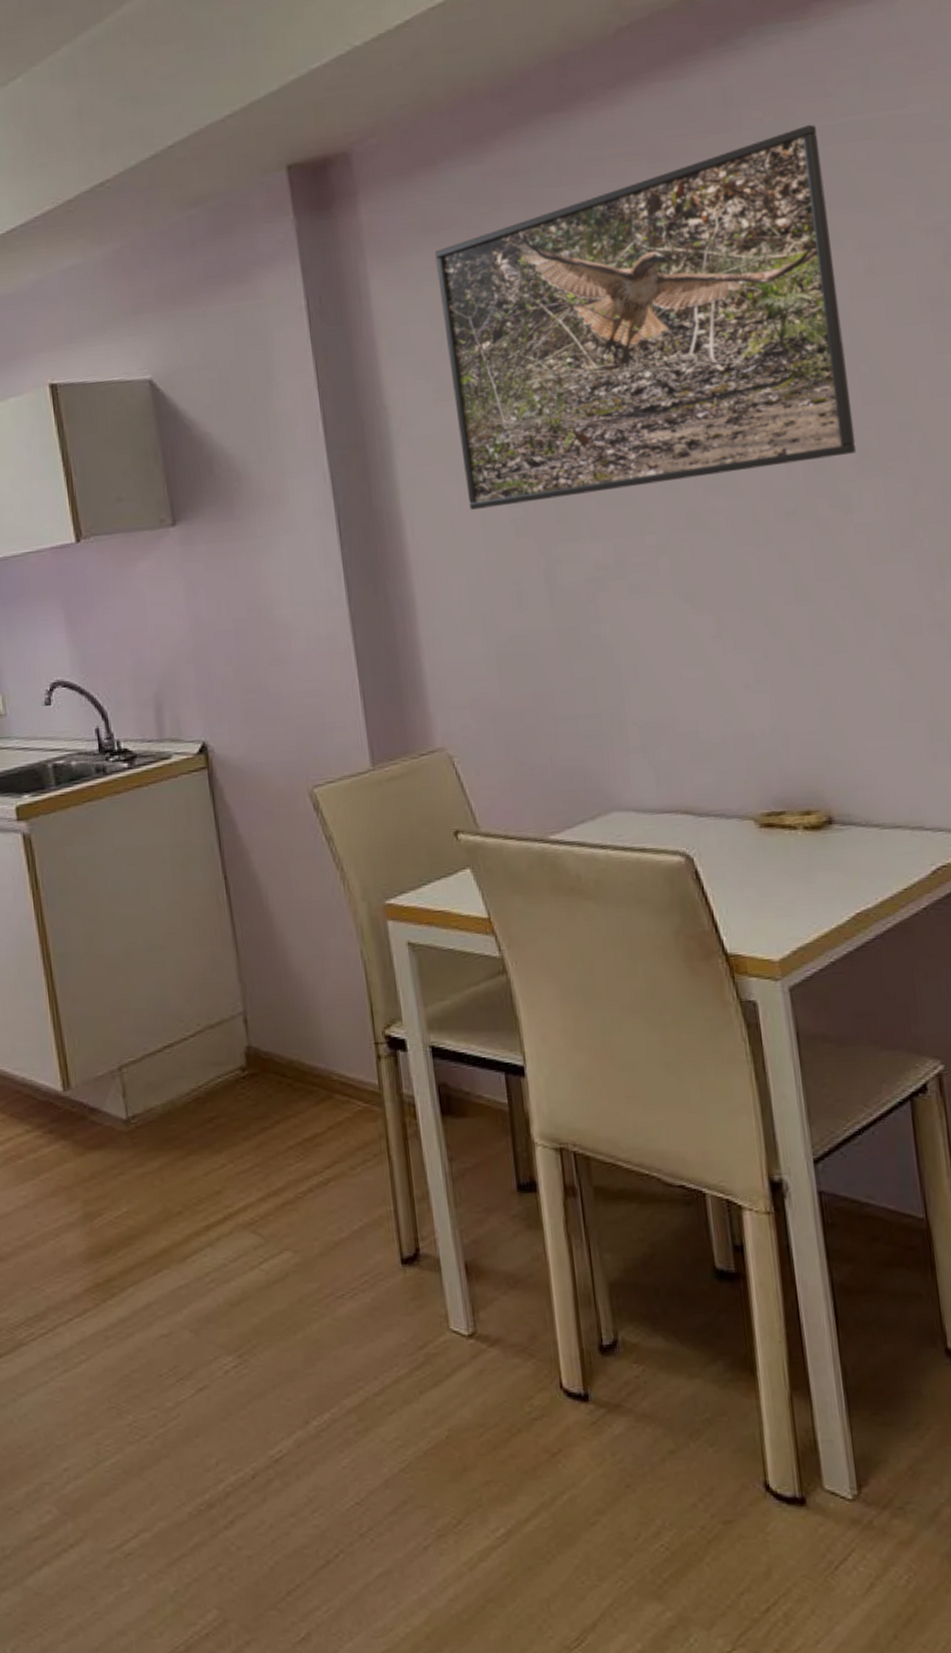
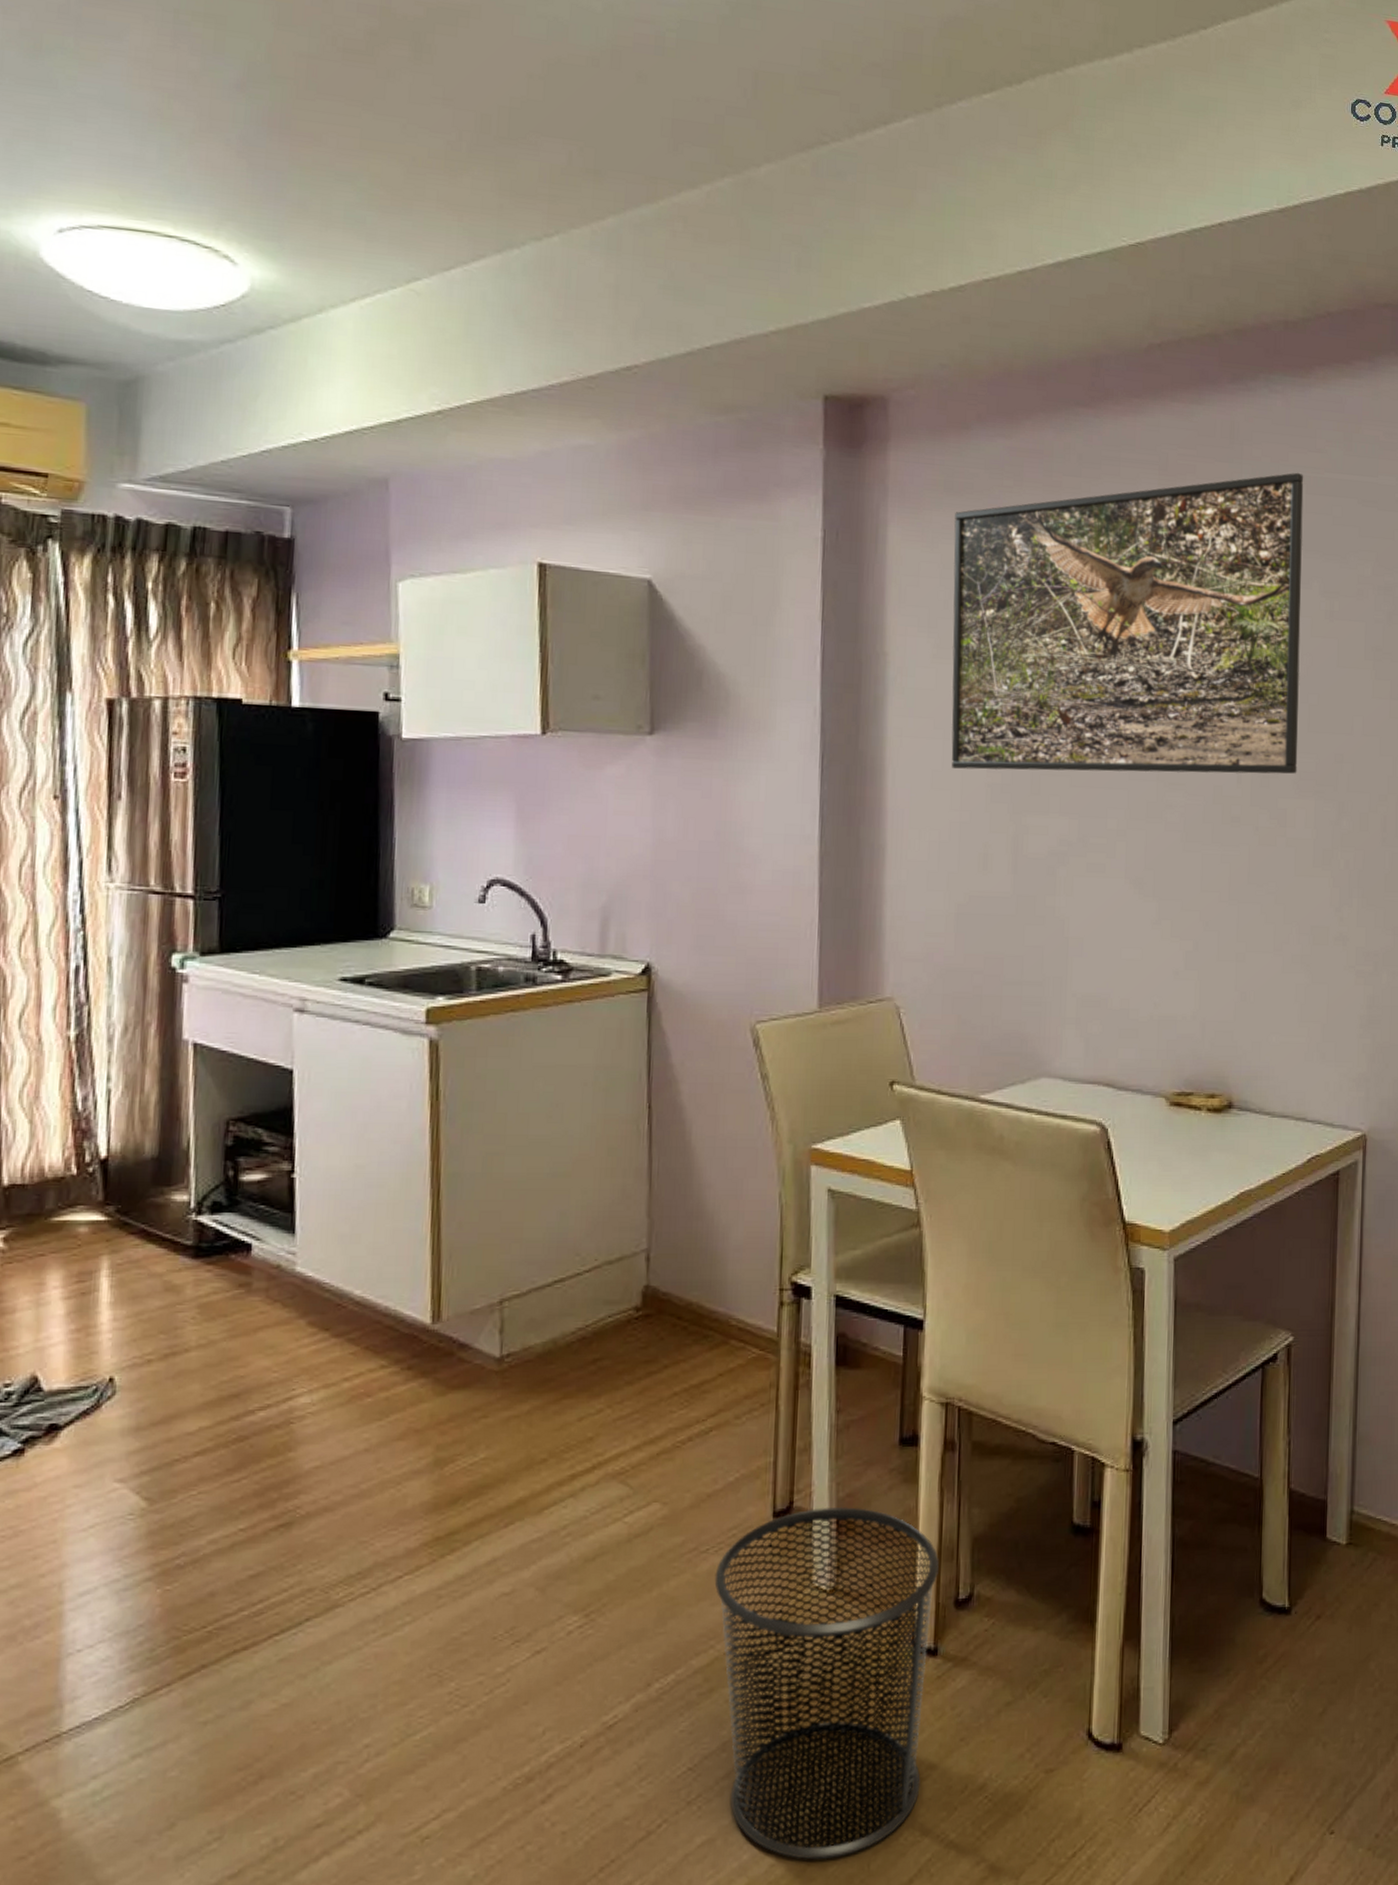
waste bin: none [353,1253,591,1597] -> present [714,1506,939,1860]

